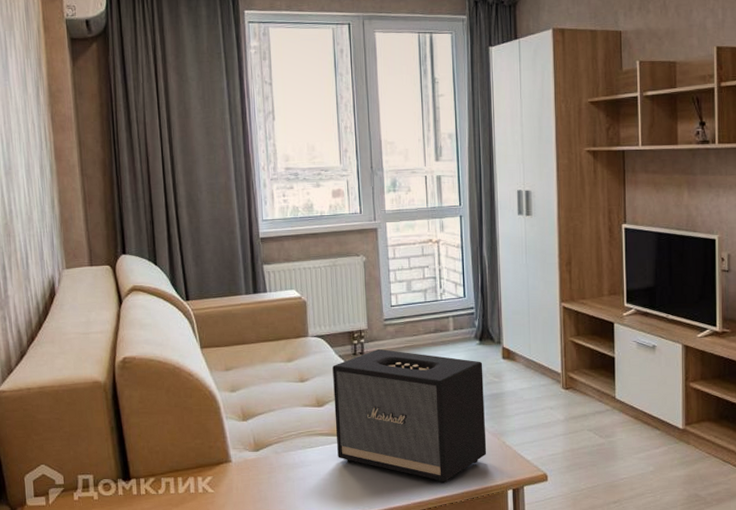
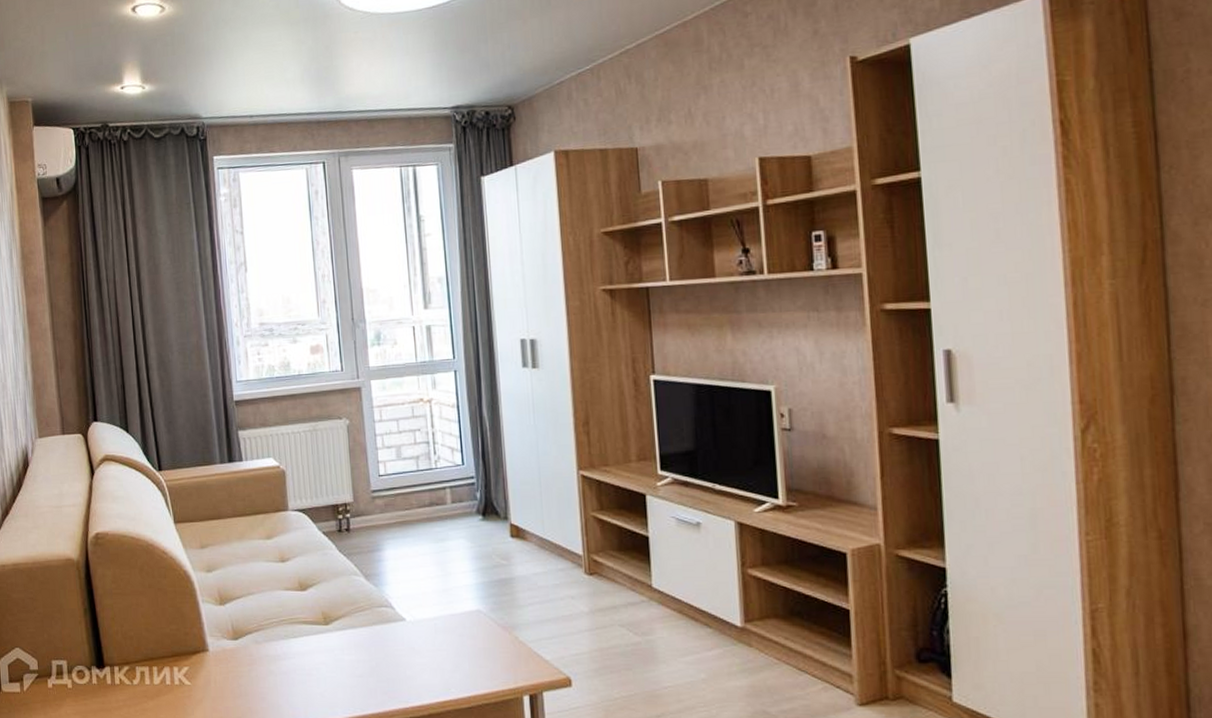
speaker: present [332,348,487,484] -> none [316,524,497,685]

